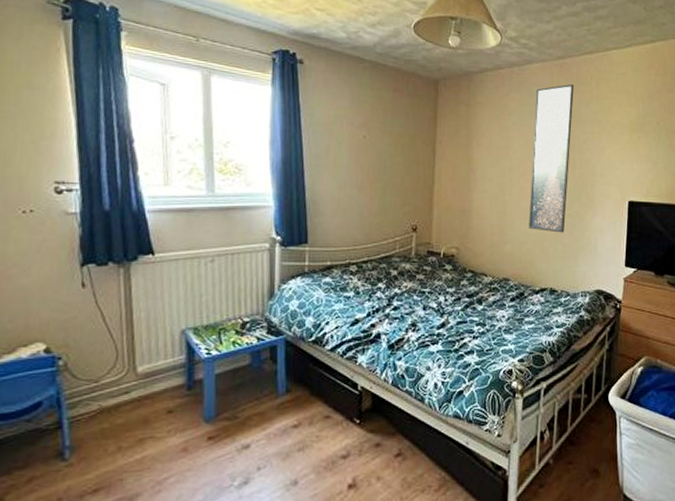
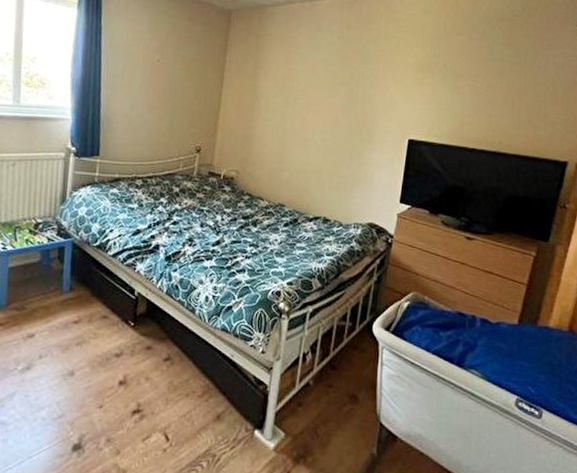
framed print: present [529,84,575,233] -> none [307,21,364,165]

